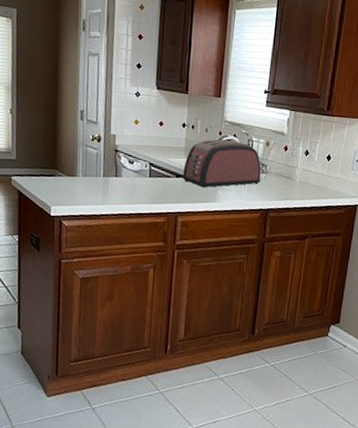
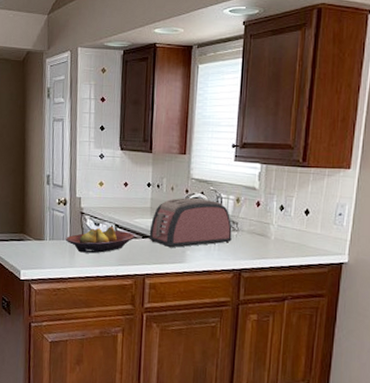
fruit bowl: none [98,165,169,191] -> present [65,227,135,254]

